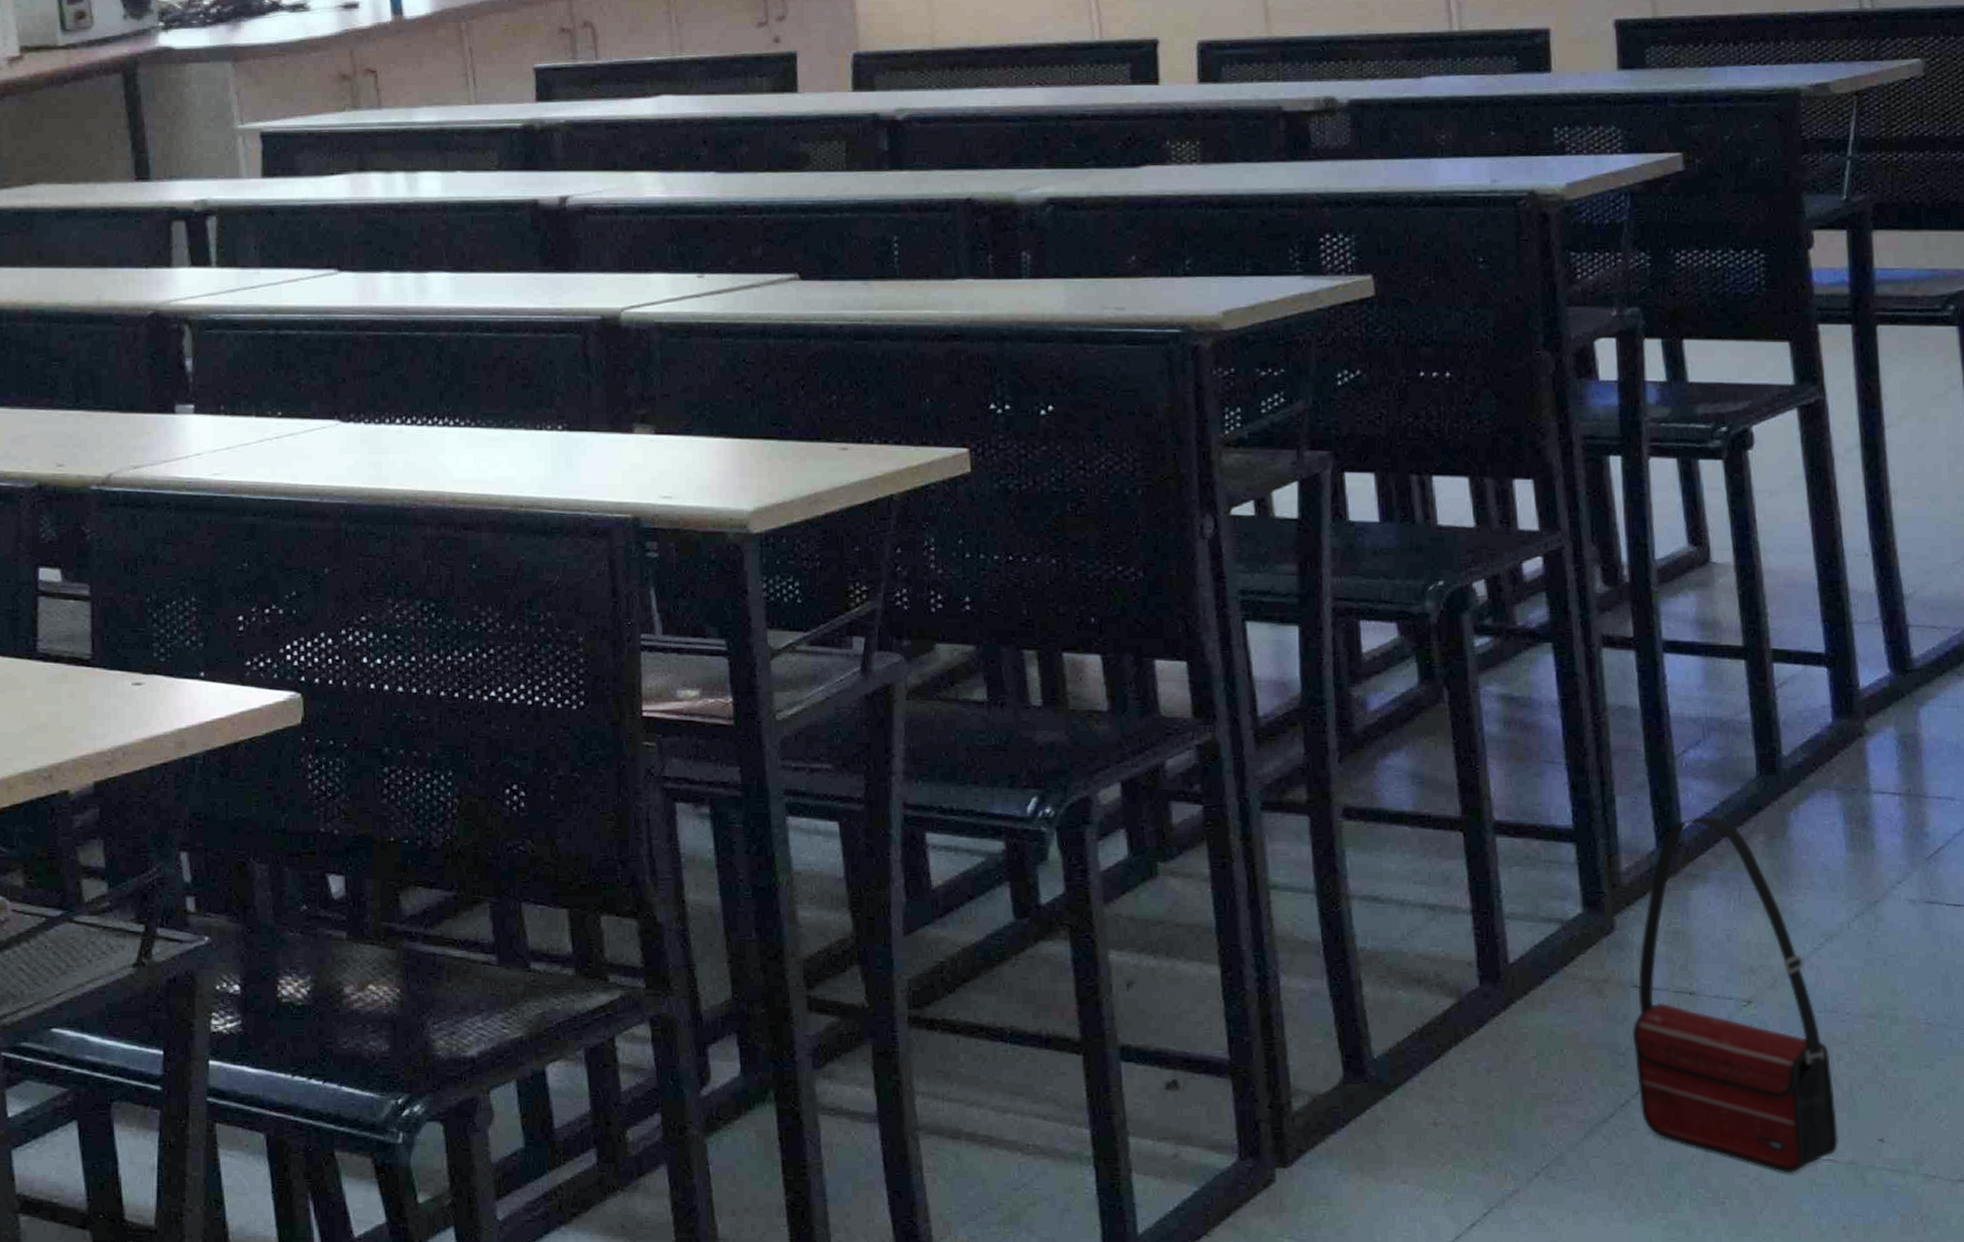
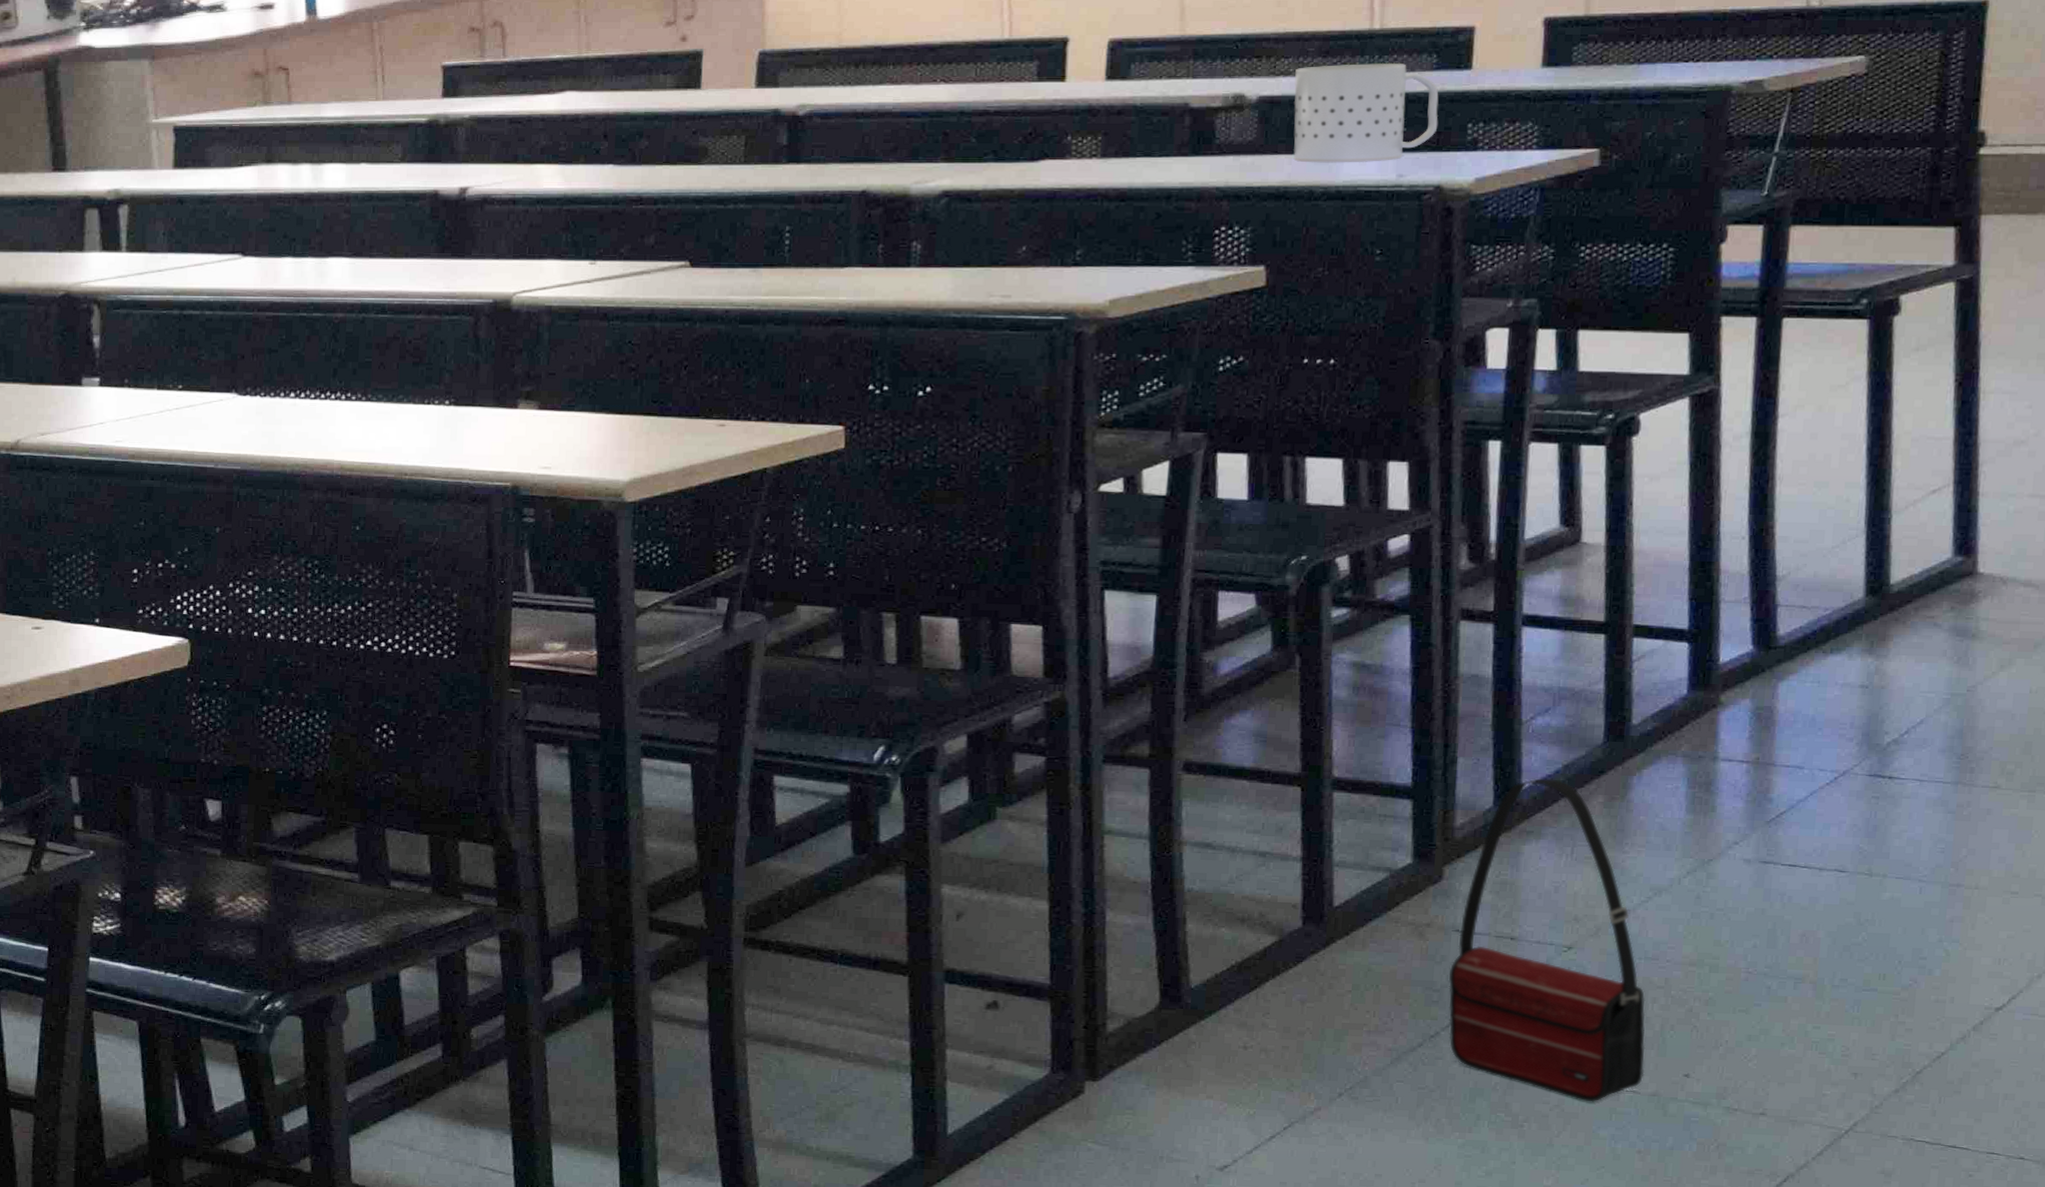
mug: none [1382,66,1525,168] -> present [1293,64,1439,163]

